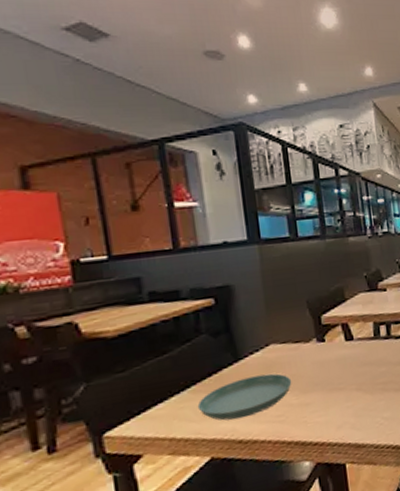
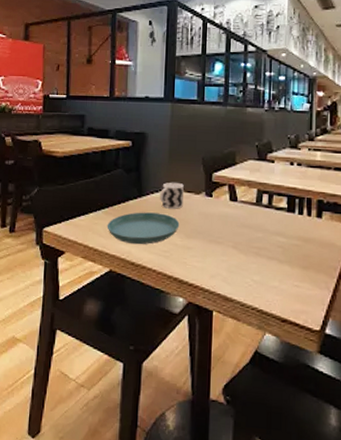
cup: none [261,334,292,368] -> present [159,182,184,209]

